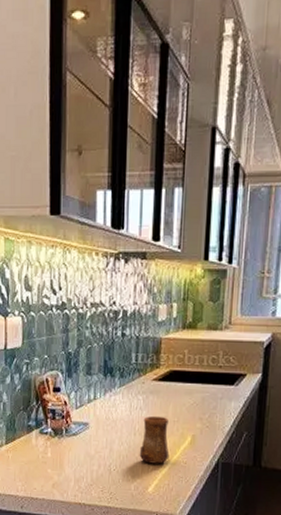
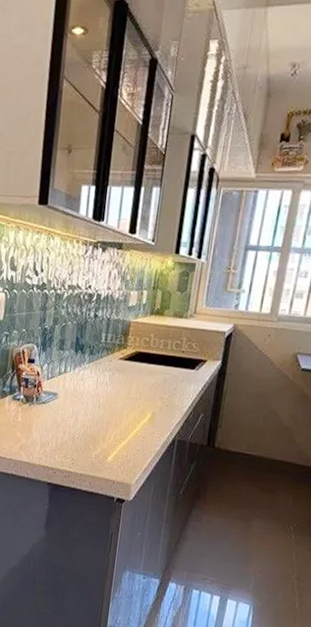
cup: present [139,415,170,464] -> none [101,391,131,437]

